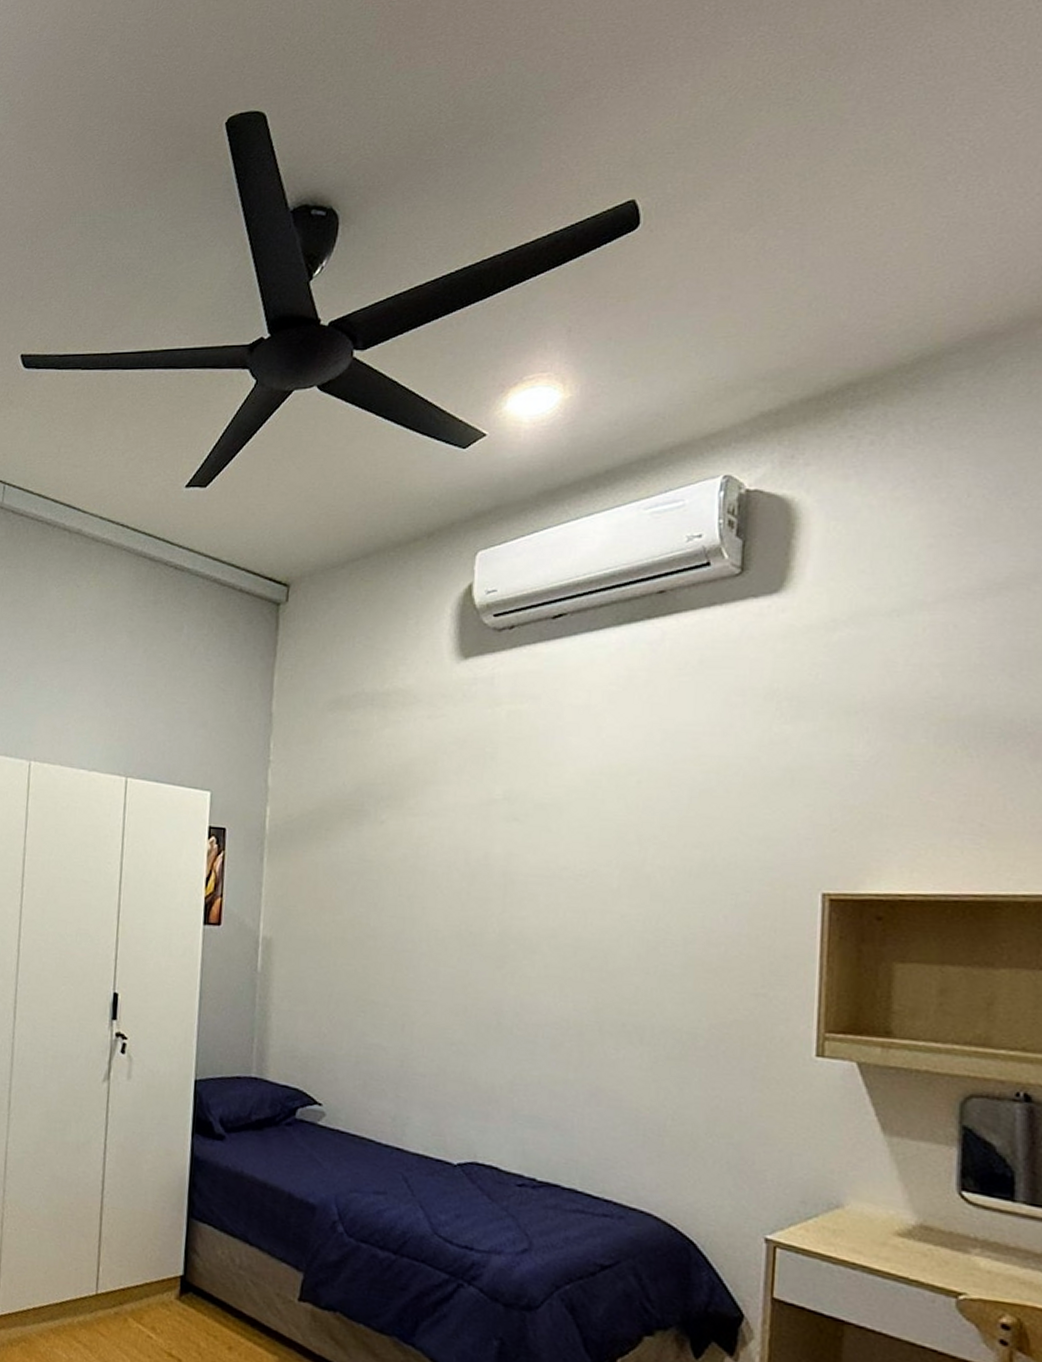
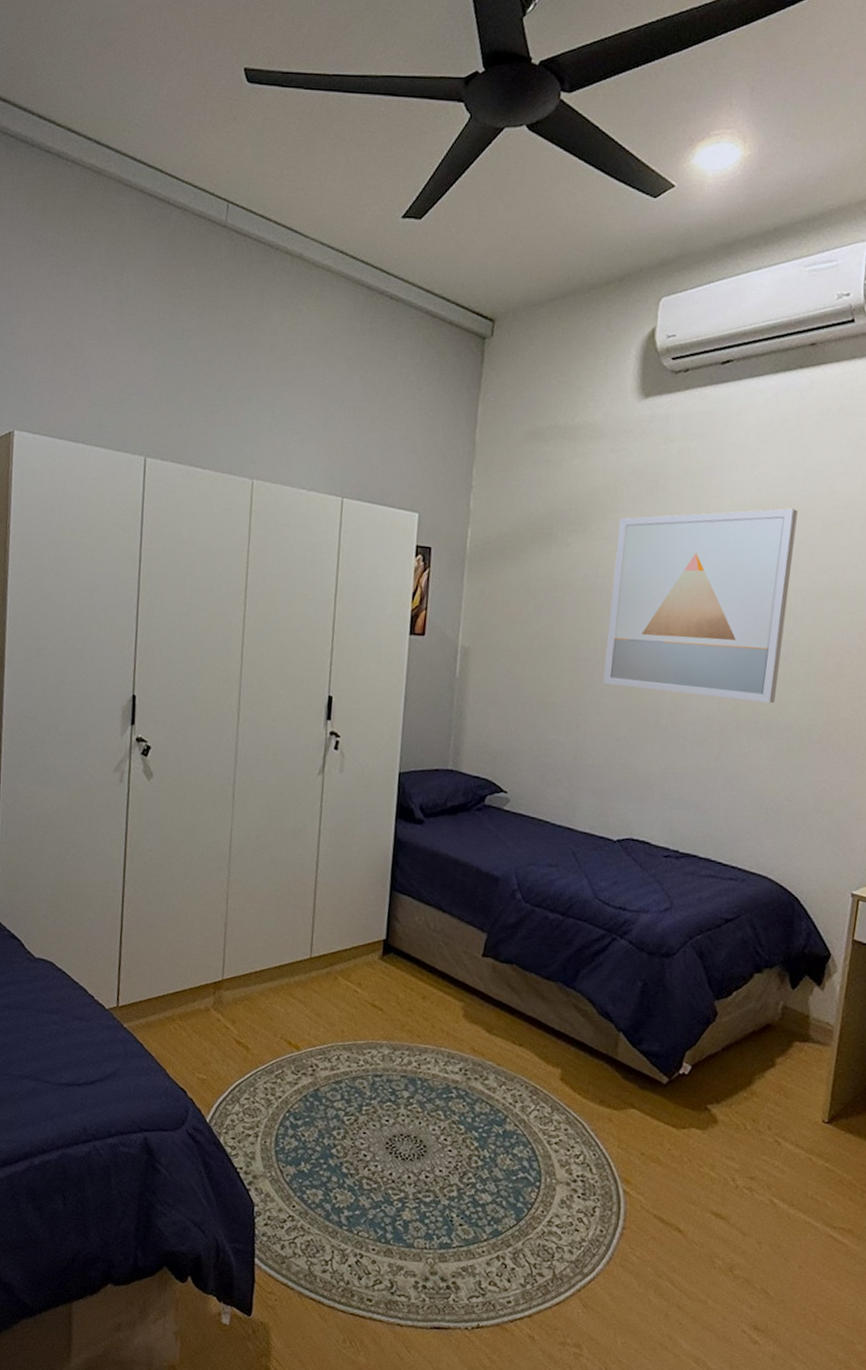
wall art: none [430,775,658,1002] -> present [603,508,798,704]

